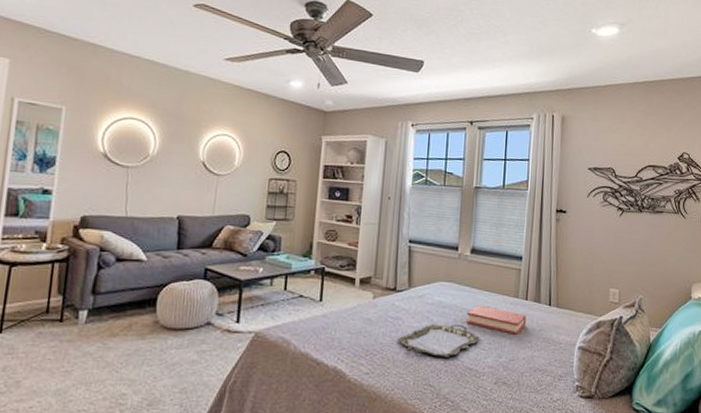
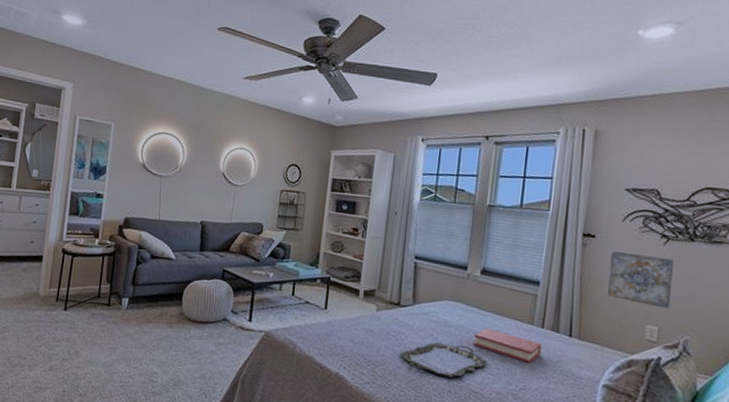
wall art: none [578,224,628,273] -> present [608,250,674,309]

